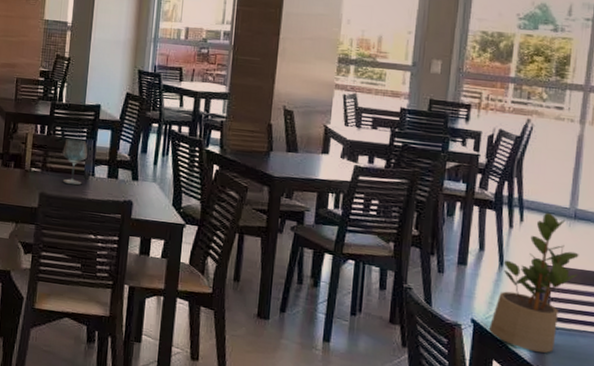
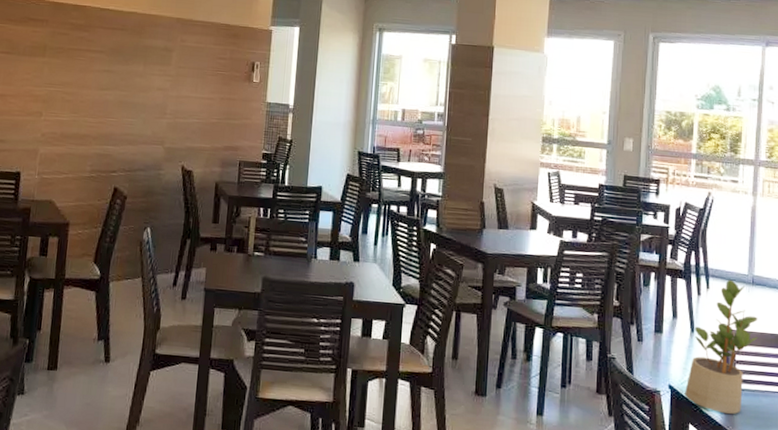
wine glass: present [62,138,88,186] -> none [285,220,310,269]

